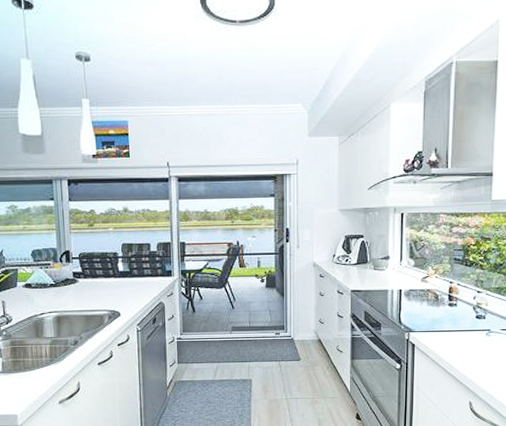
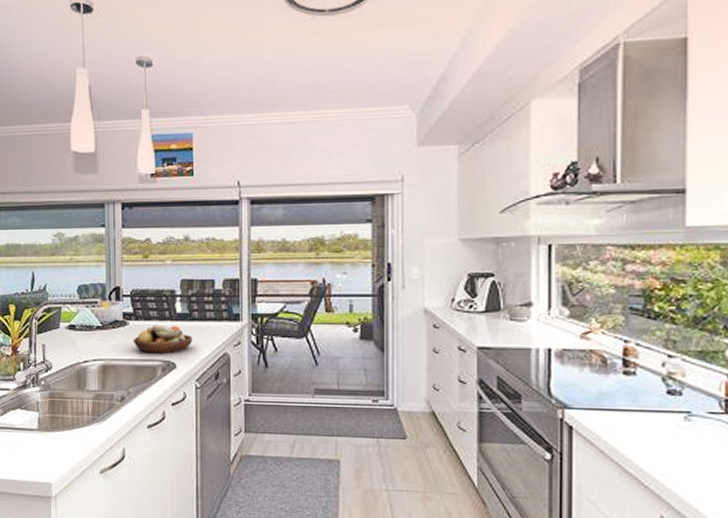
fruit bowl: none [82,281,133,305] -> present [133,325,193,354]

